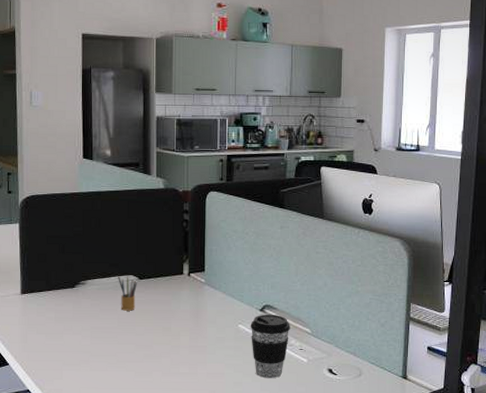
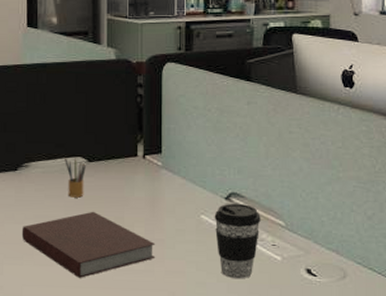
notebook: none [79,322,199,381] -> present [21,211,156,278]

